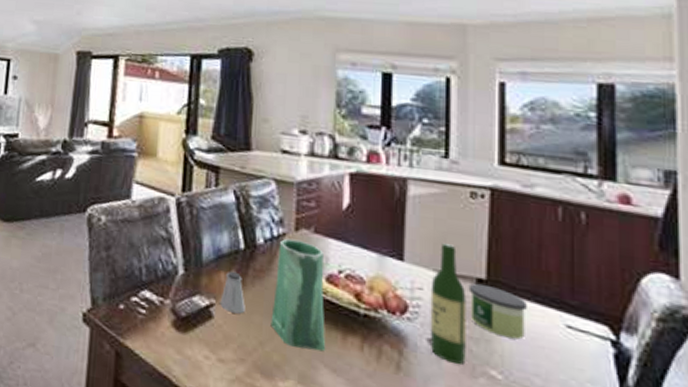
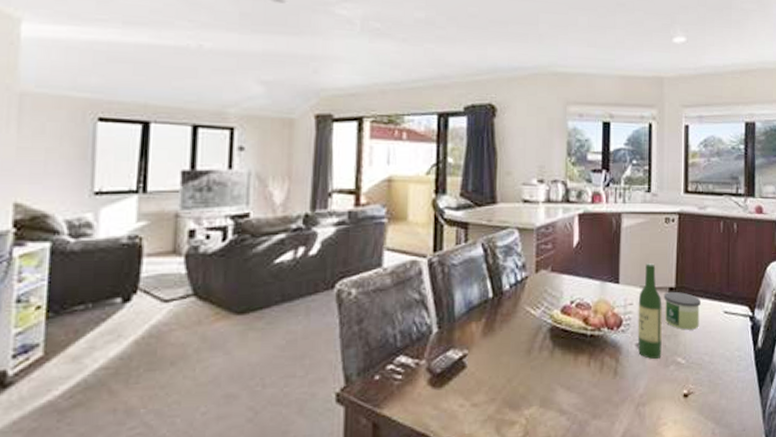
saltshaker: present [220,270,245,314] -> none [472,320,495,359]
vase: present [270,238,326,352] -> none [516,280,562,376]

